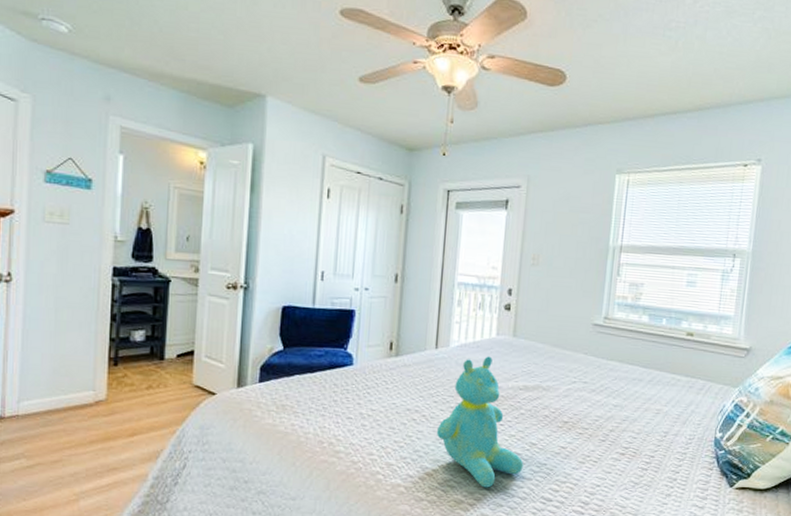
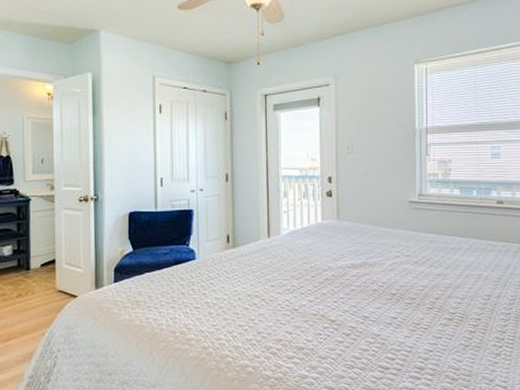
teddy bear: present [437,356,524,488] -> none [277,240,359,362]

